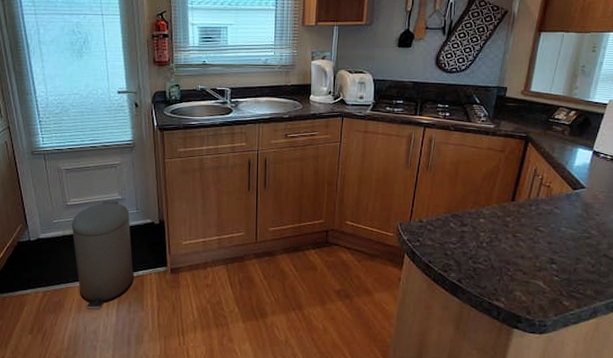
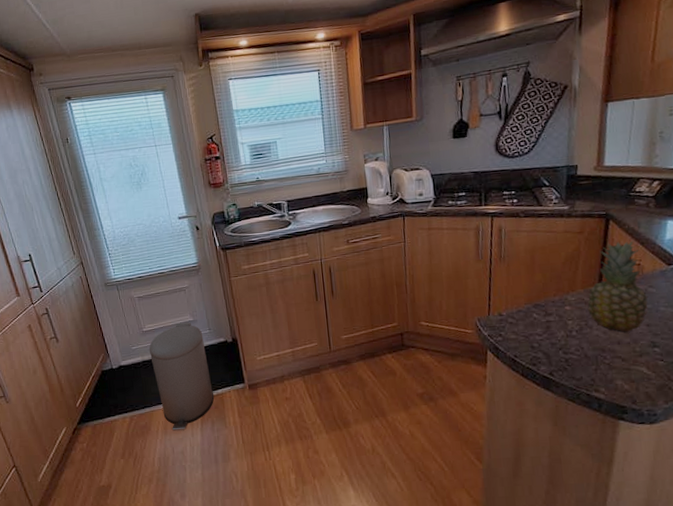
fruit: none [498,163,553,248] -> present [587,241,648,332]

